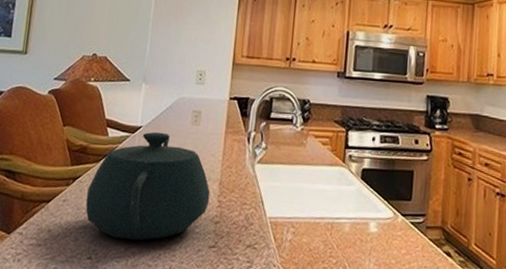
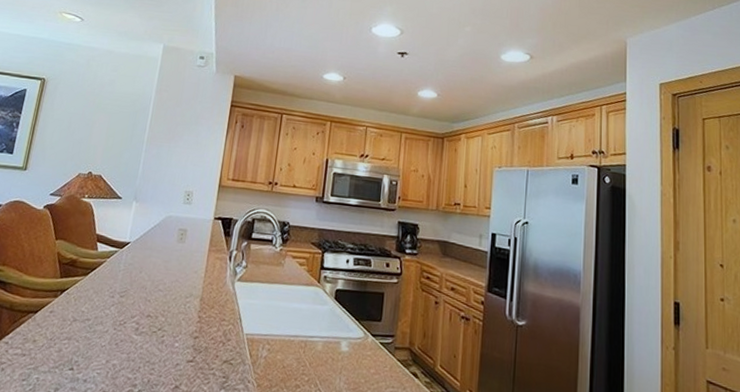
teapot: present [86,131,210,240] -> none [71,248,191,353]

